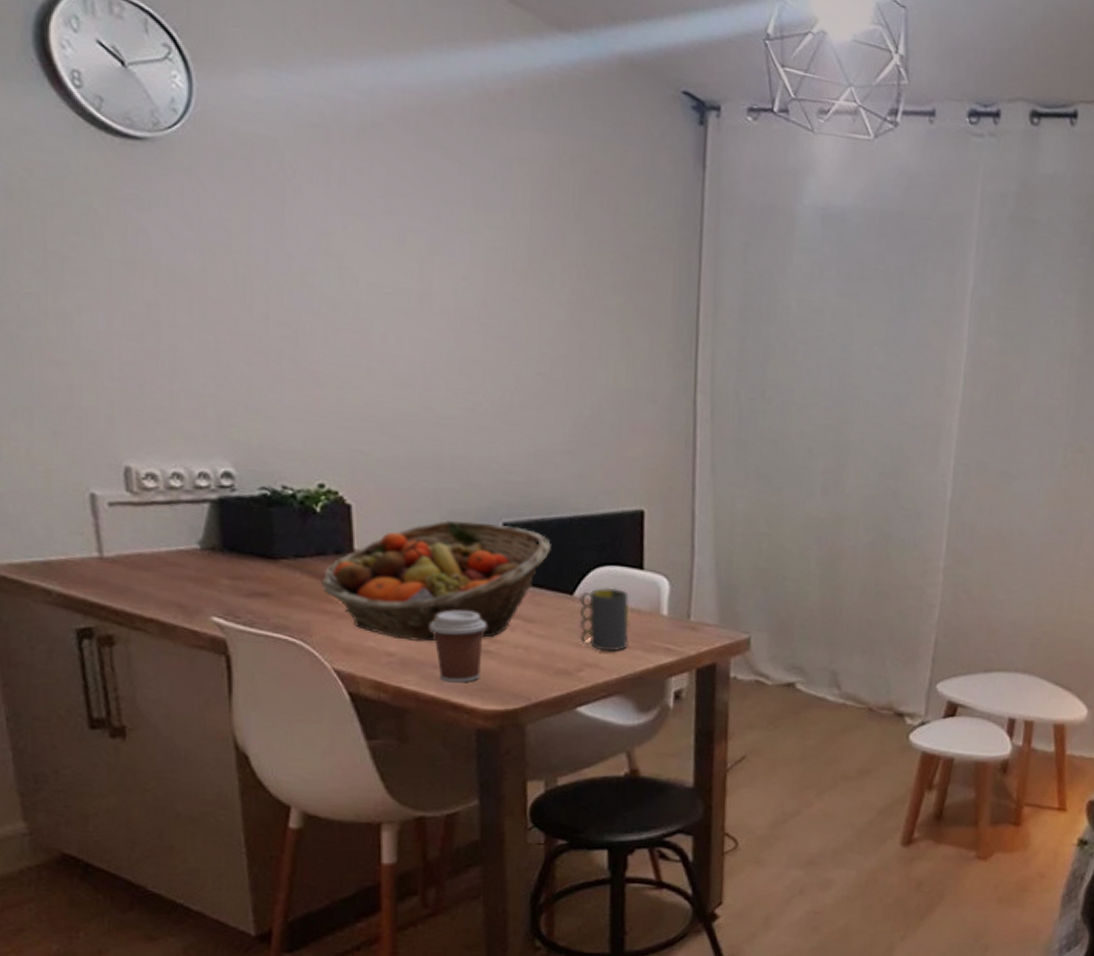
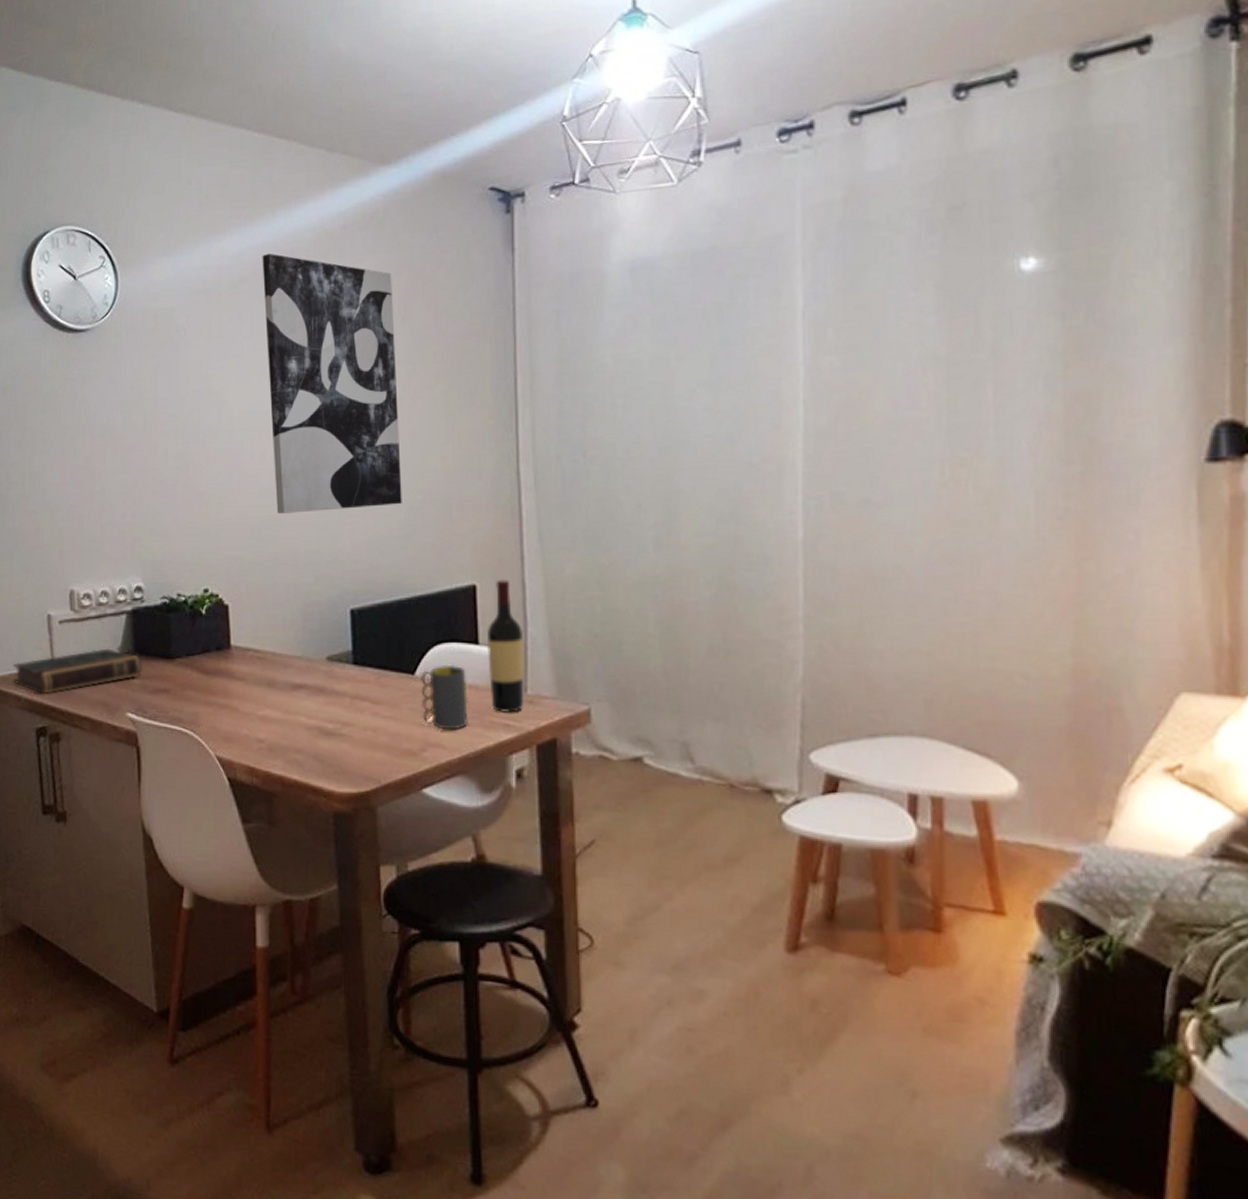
book: none [36,540,233,590] -> present [12,648,142,695]
fruit basket: present [321,520,551,642] -> none [206,611,393,727]
wall art: none [402,99,568,419] -> present [262,253,402,514]
coffee cup: present [429,610,487,683] -> none [291,695,340,767]
wine bottle: none [651,508,691,638] -> present [487,580,524,713]

